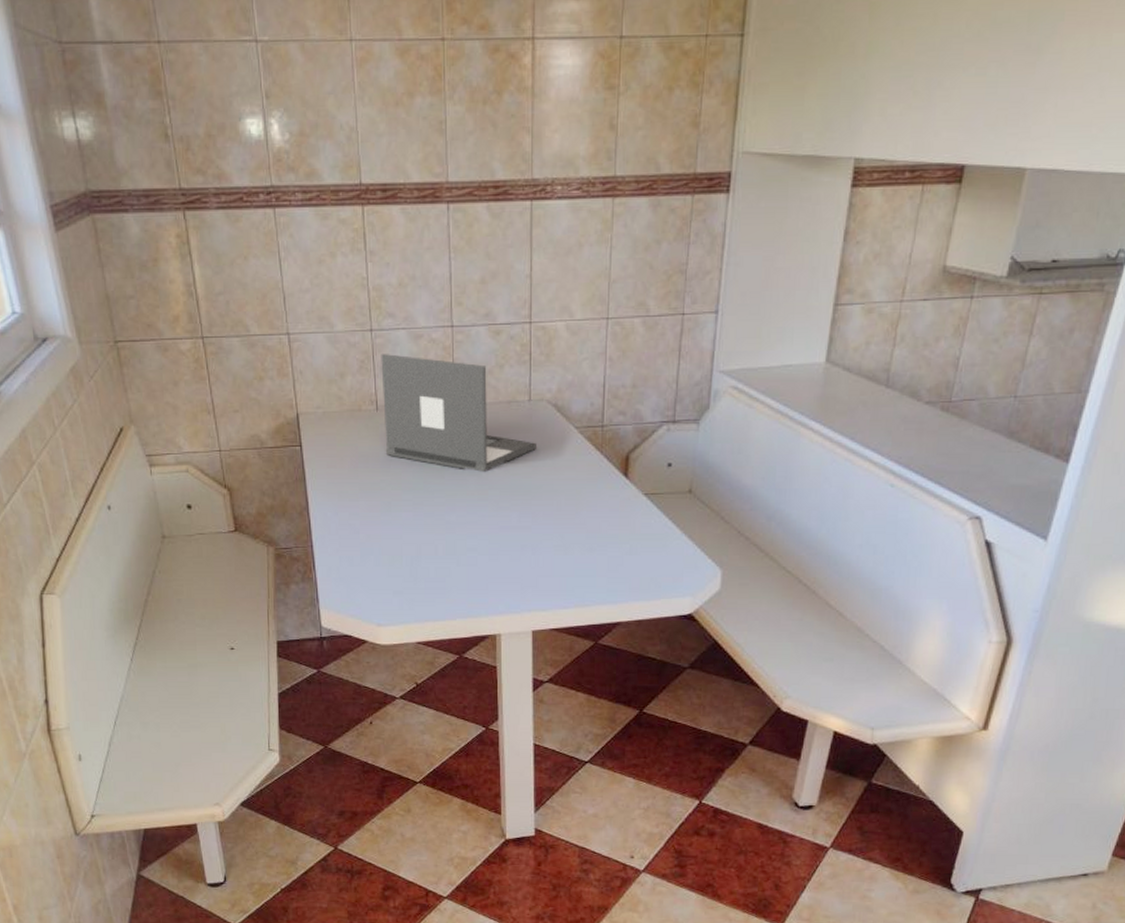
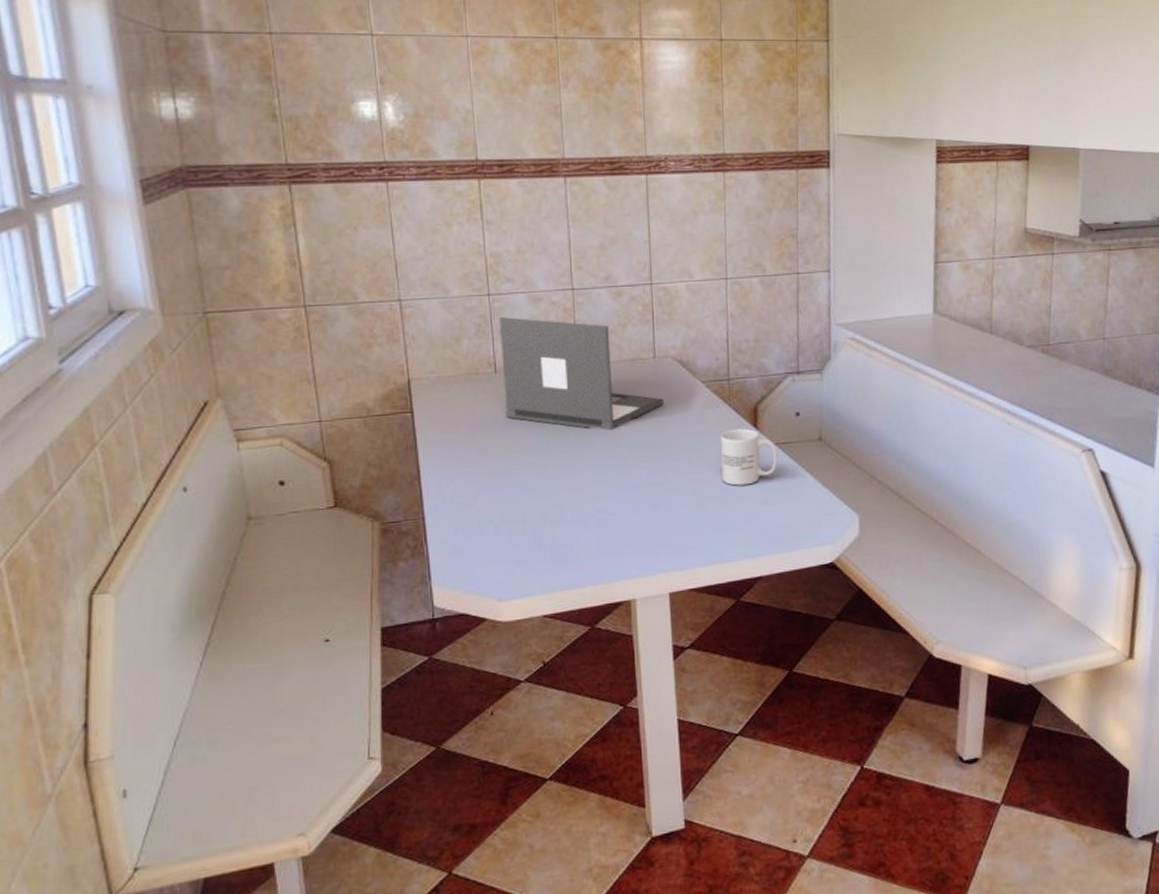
mug: none [589,477,647,534] -> present [720,428,779,486]

